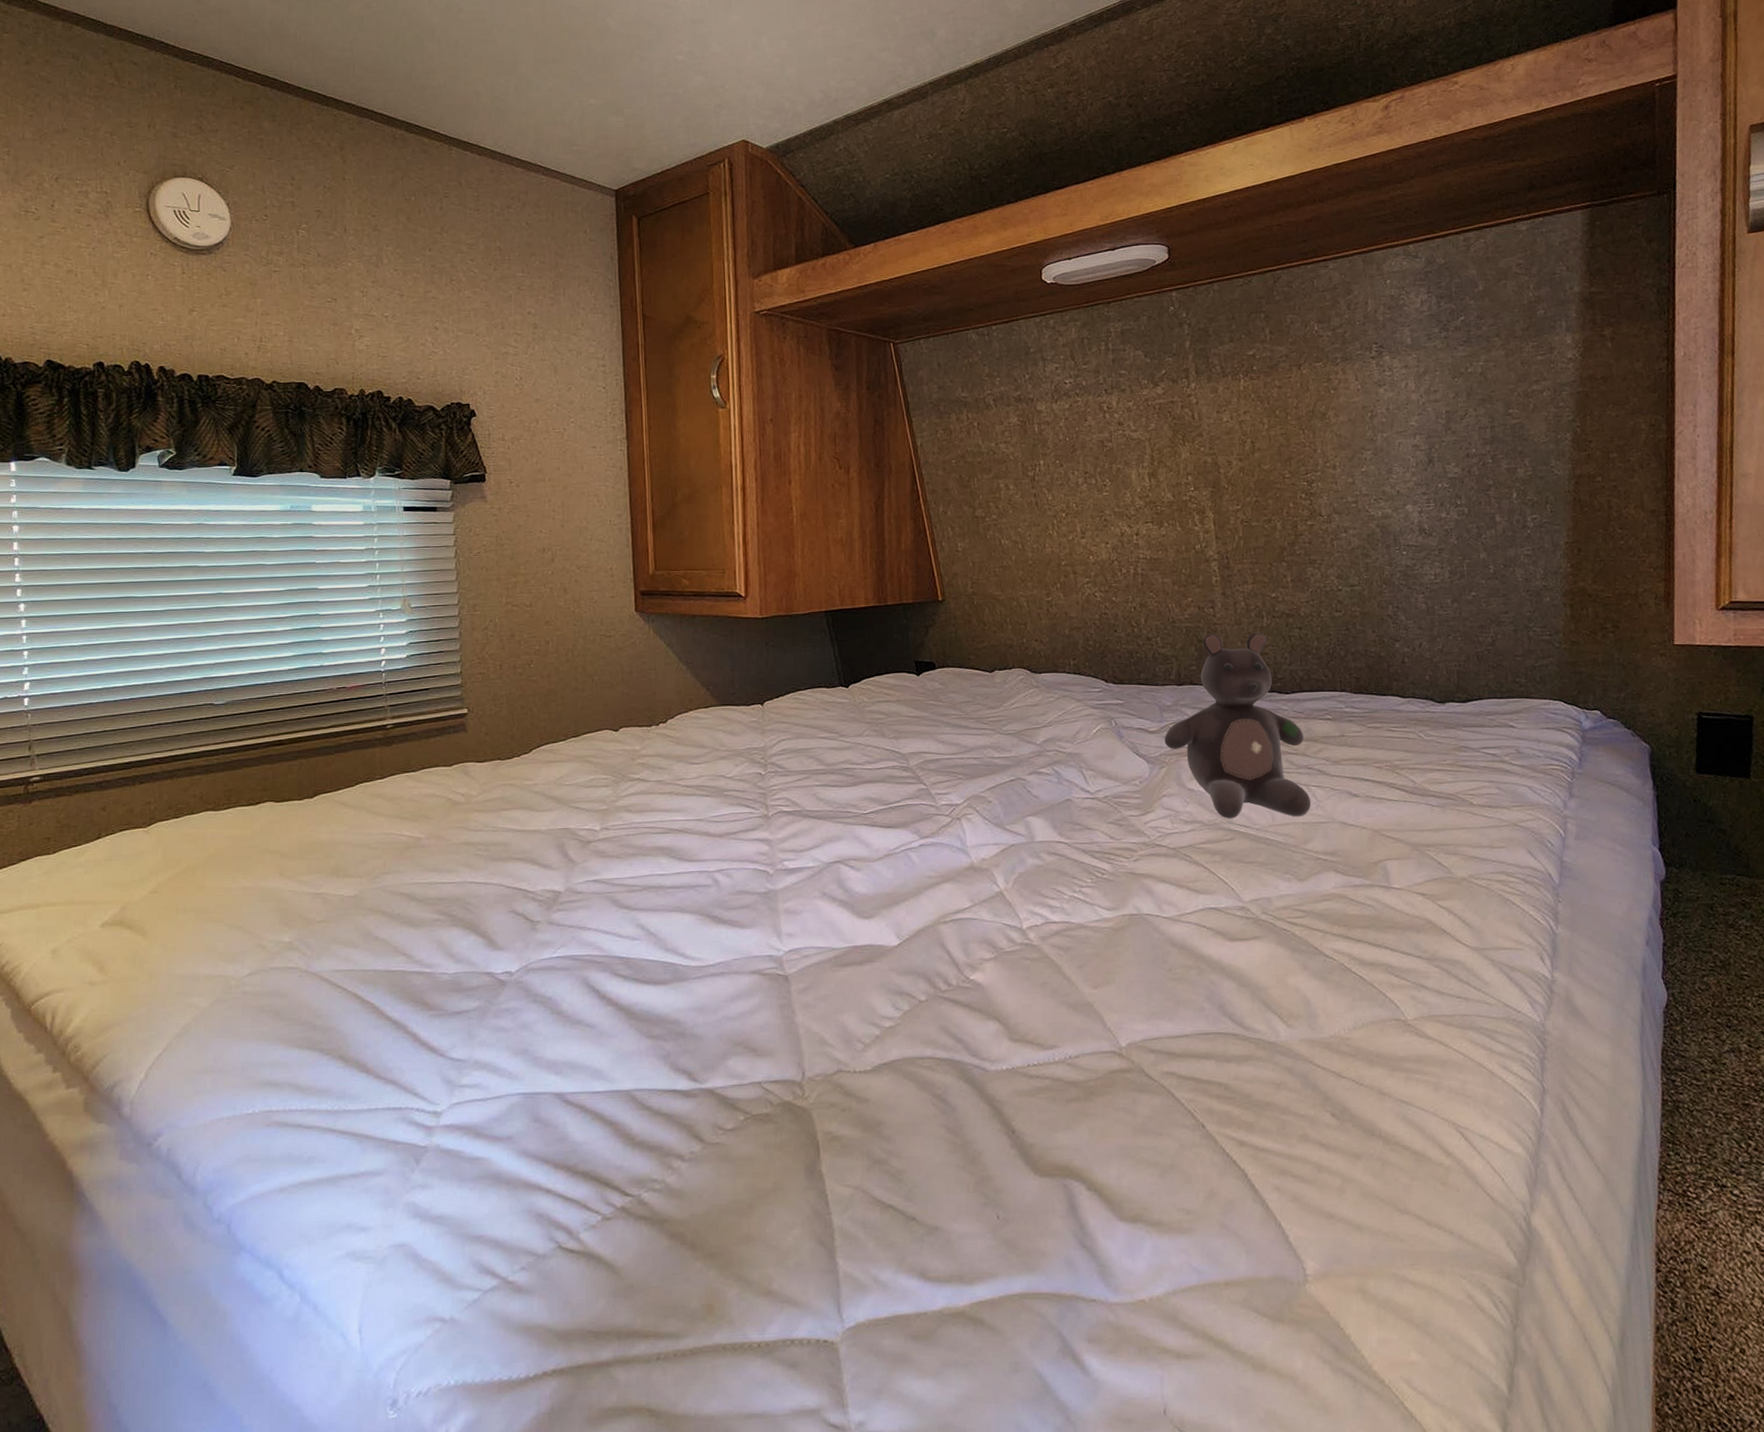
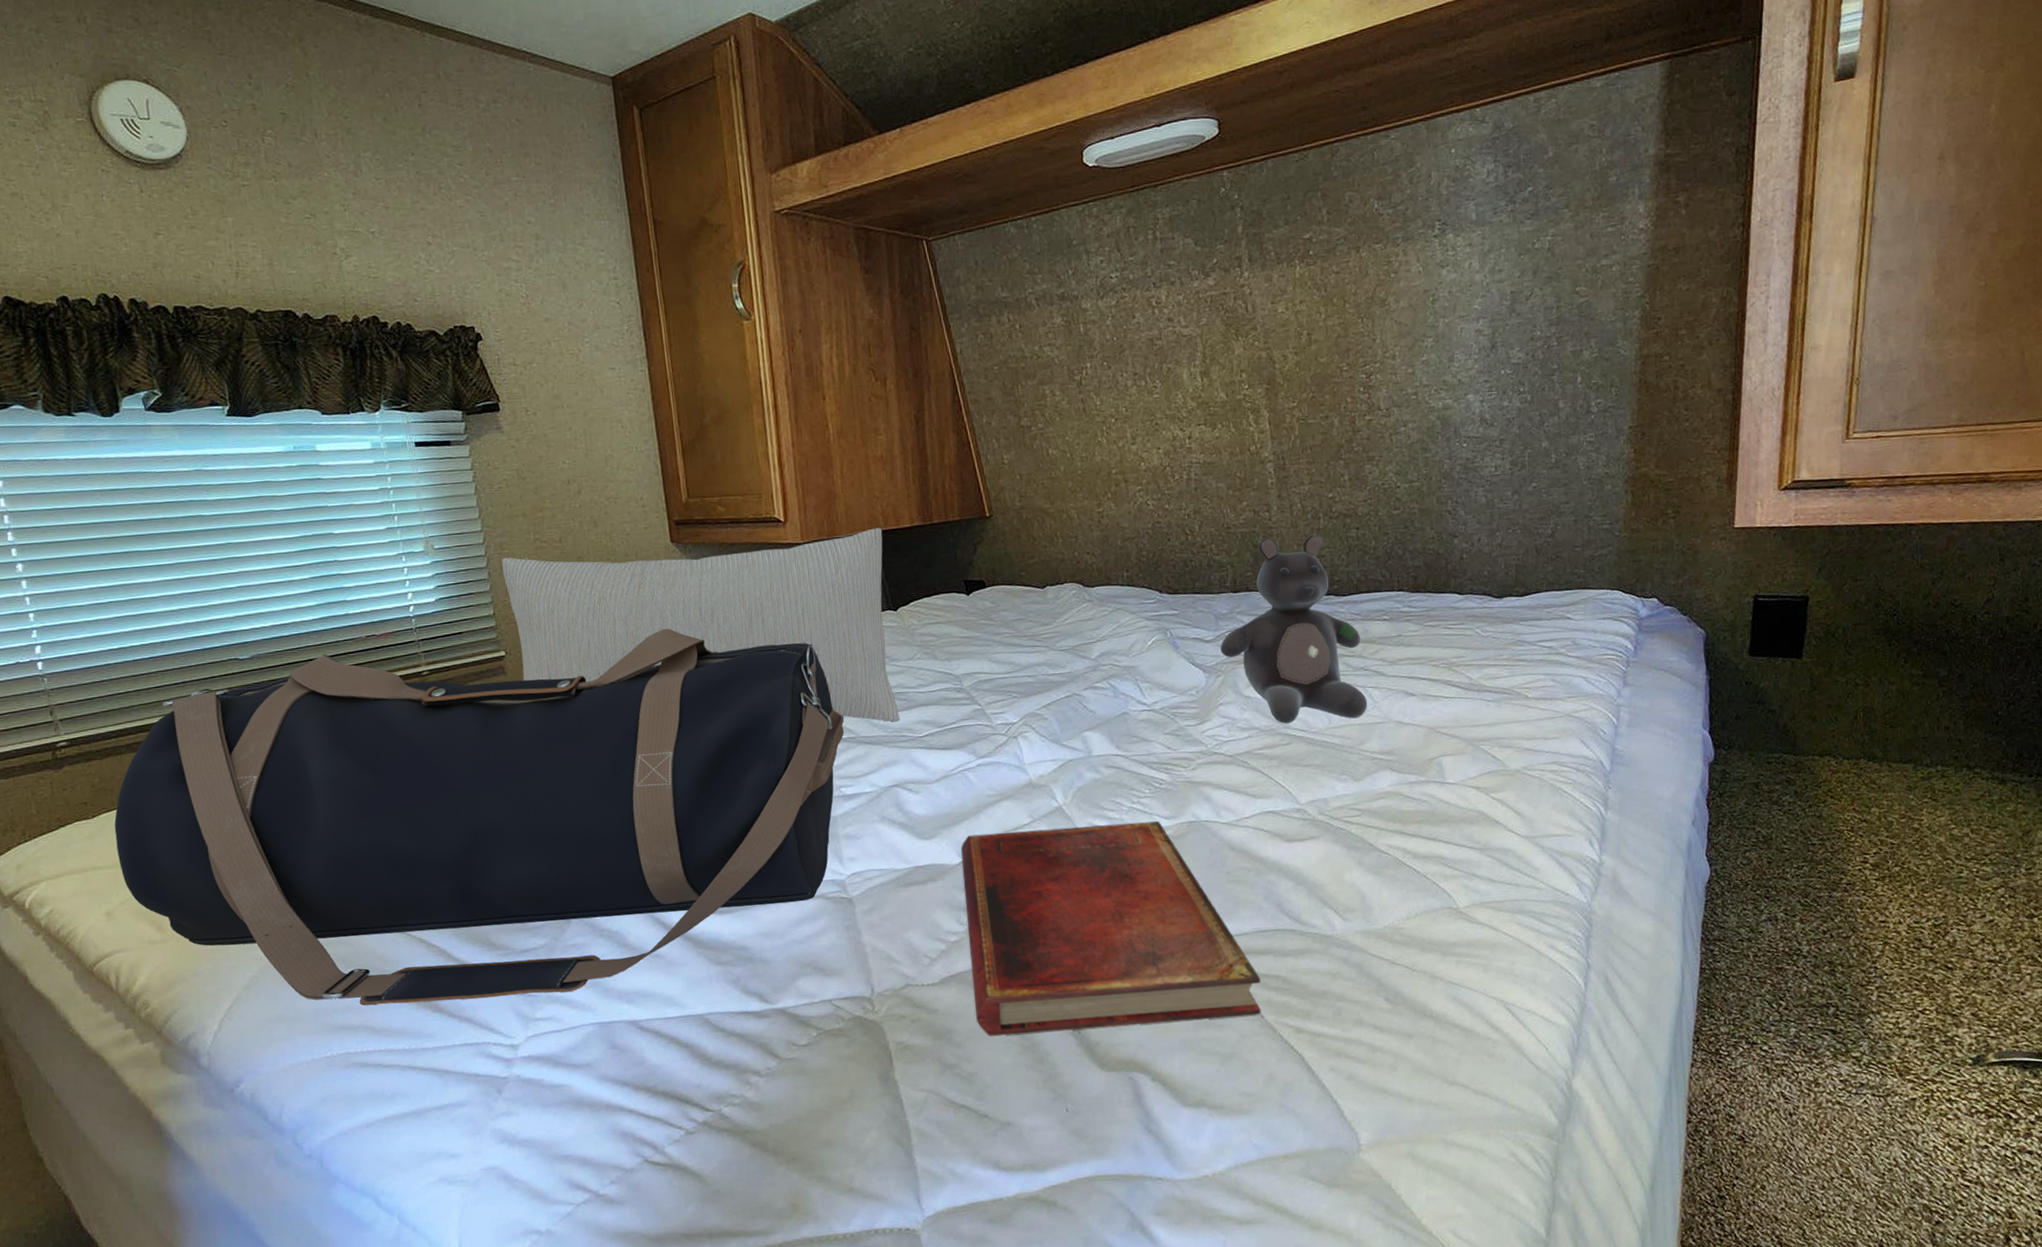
duffel bag: none [72,694,791,1061] -> present [114,628,845,1005]
pillow: none [473,606,846,798] -> present [501,528,900,722]
diary: none [899,911,1203,1131] -> present [960,821,1261,1036]

